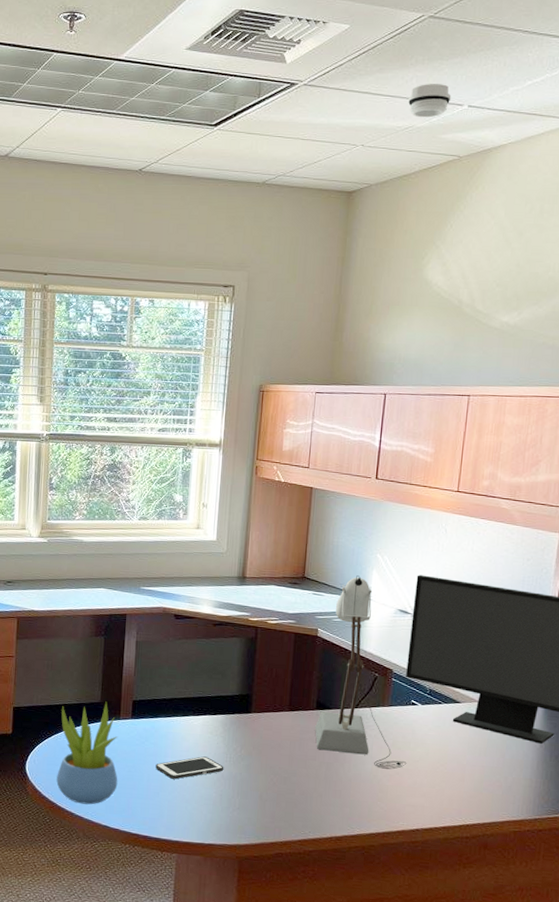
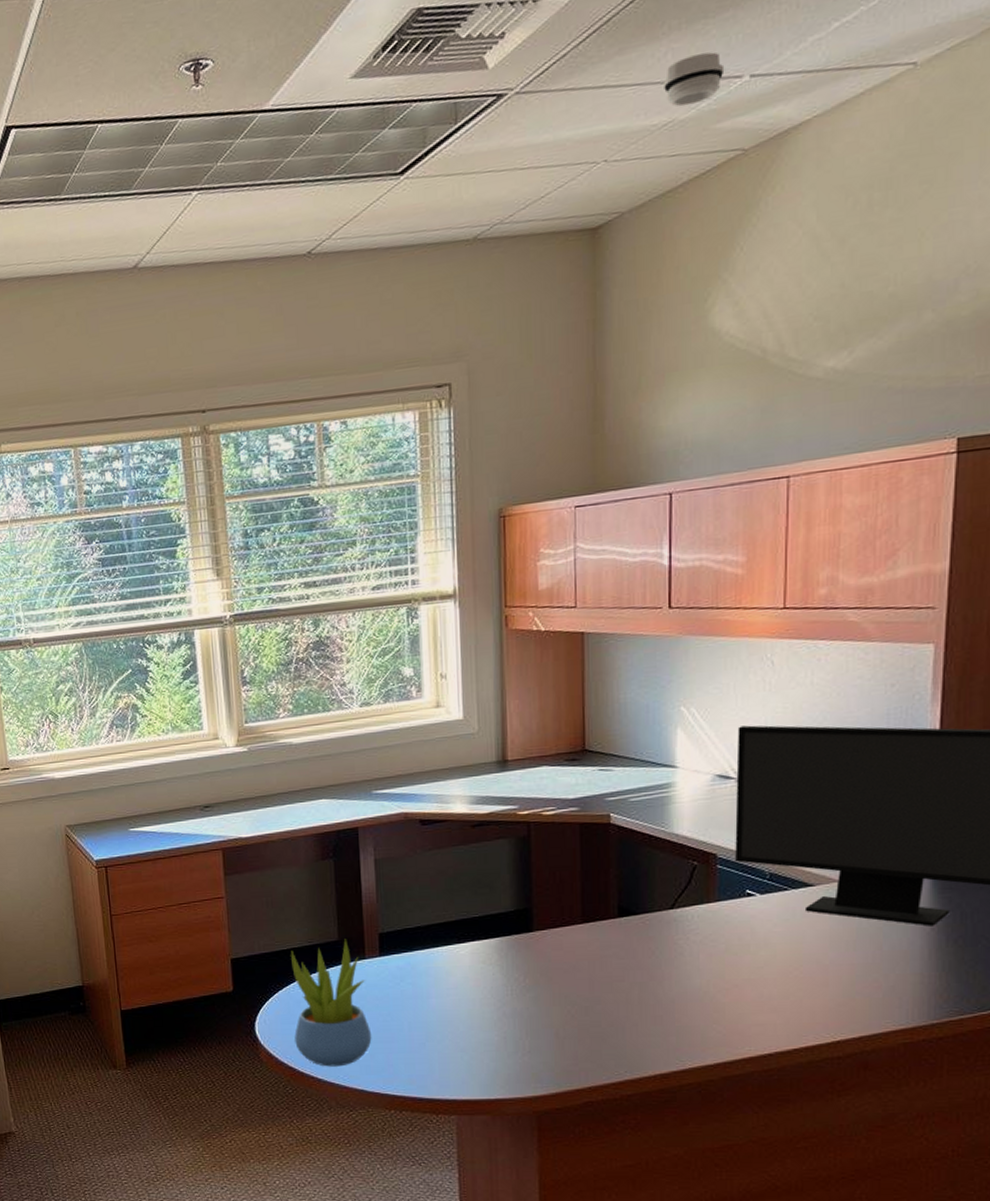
cell phone: present [155,756,224,779] -> none [417,992,505,1025]
desk lamp: present [315,575,407,770] -> none [619,738,748,982]

